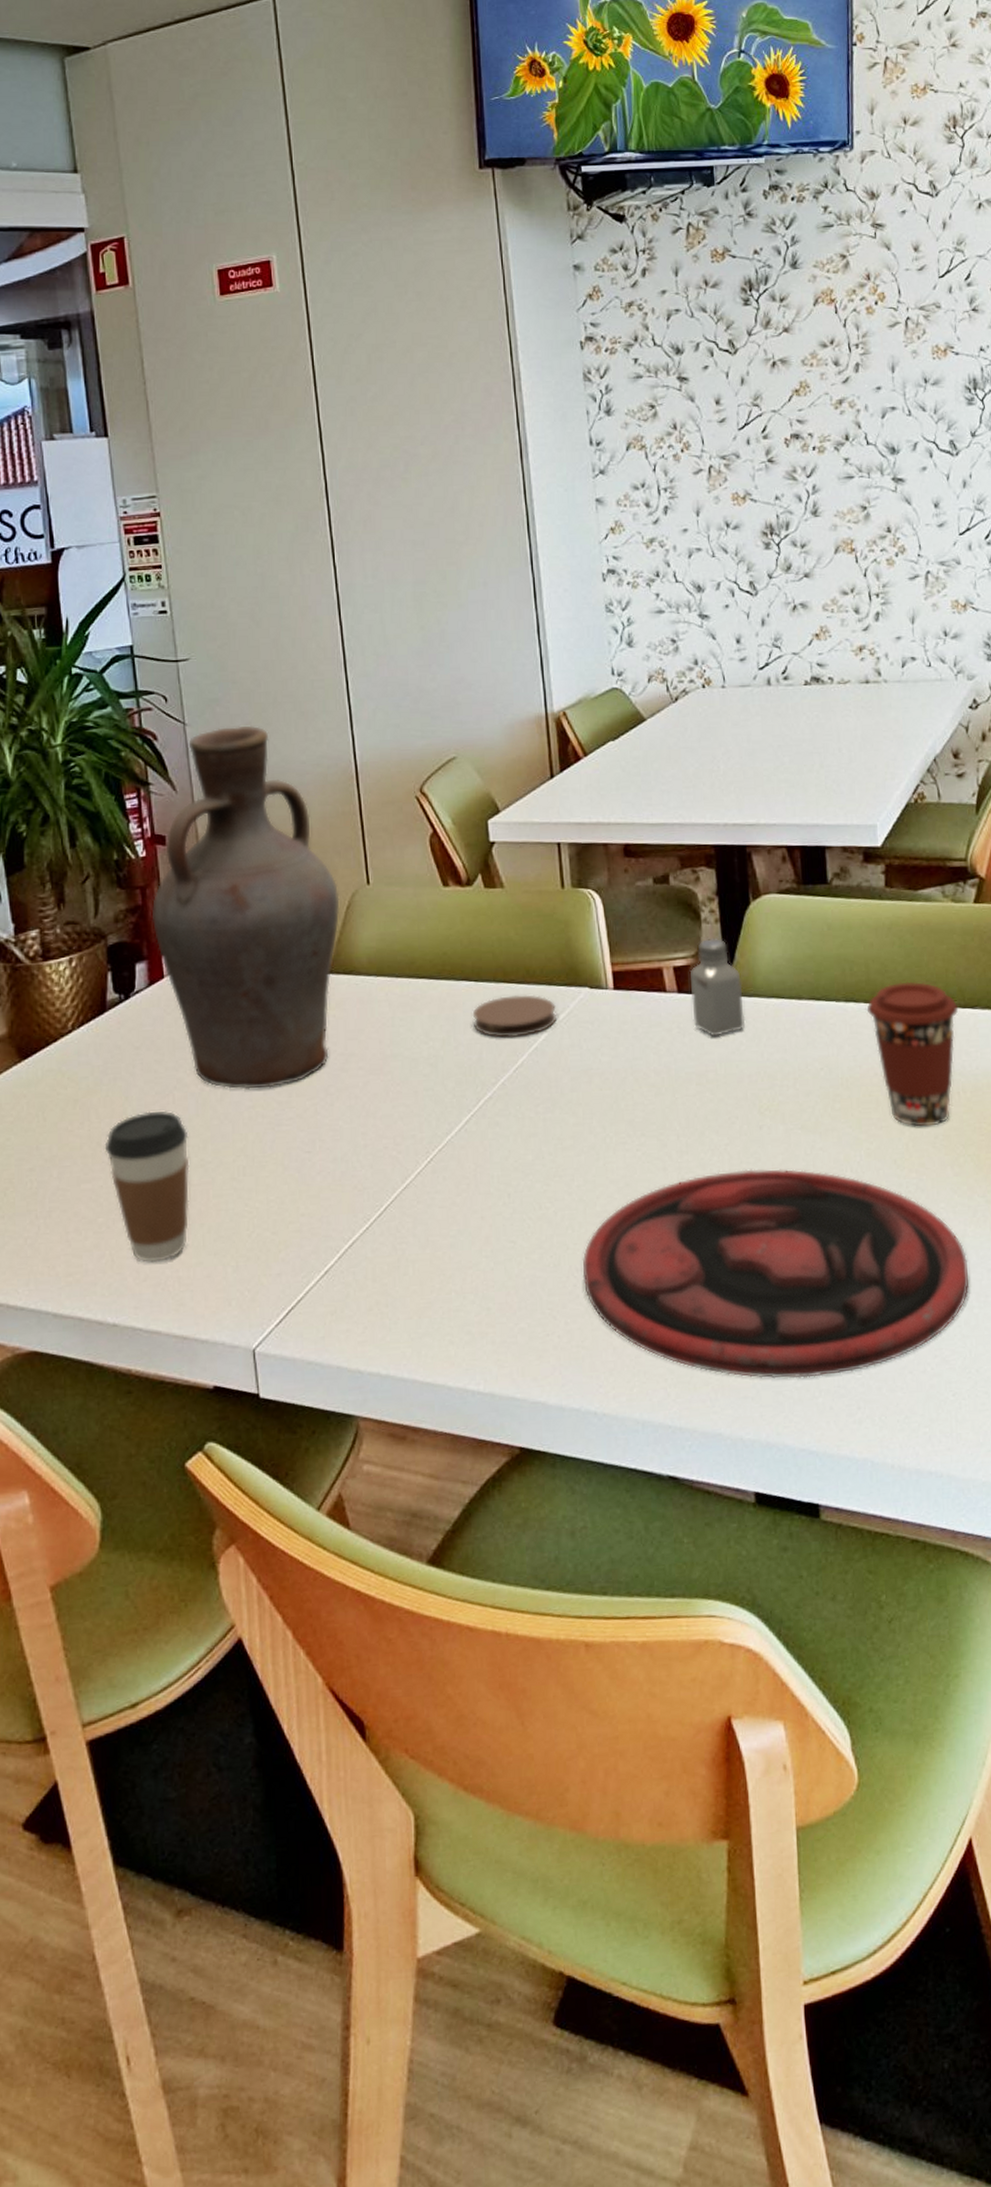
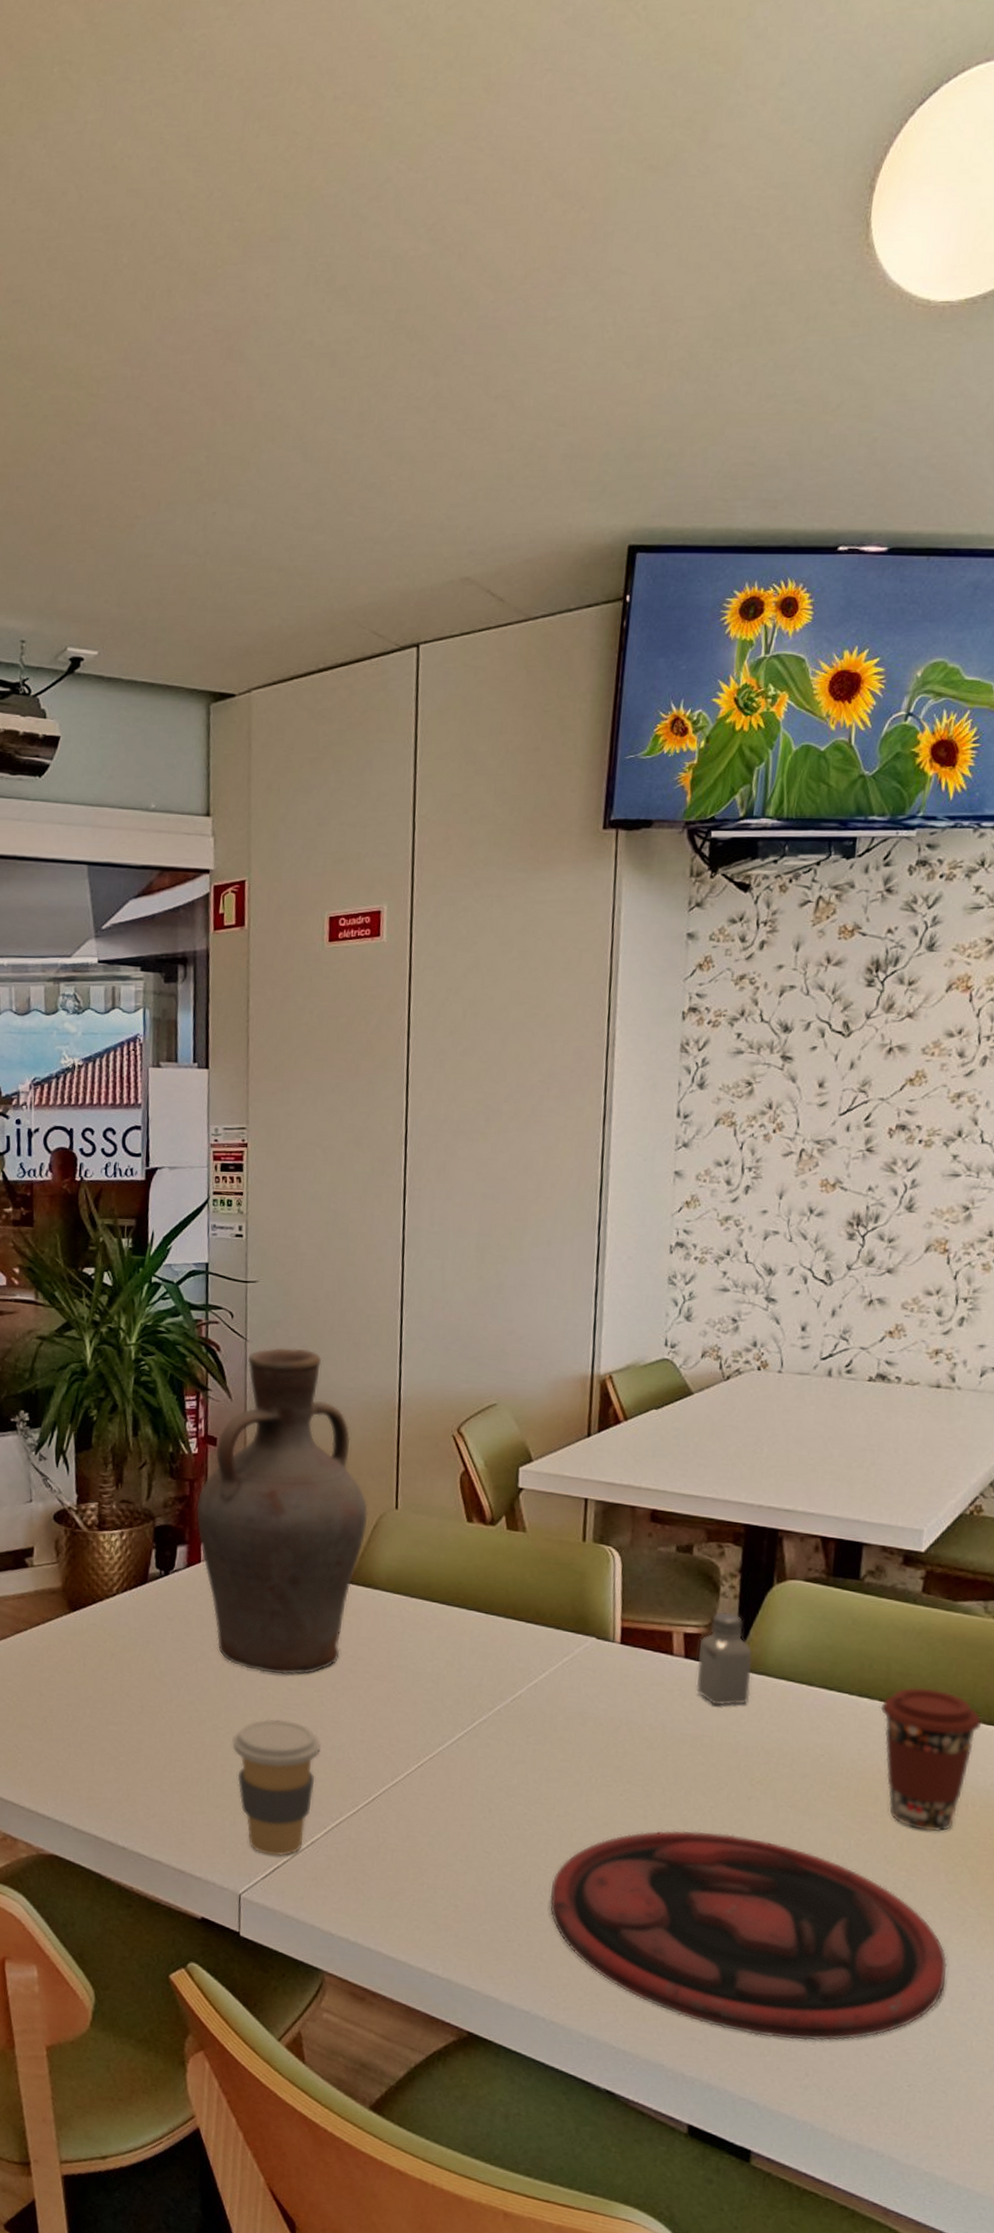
coffee cup: present [104,1110,190,1263] -> none [132,1675,206,1804]
coffee cup: none [224,1138,322,1297] -> present [232,1719,322,1857]
coaster: present [472,994,557,1038] -> none [477,1631,561,1672]

